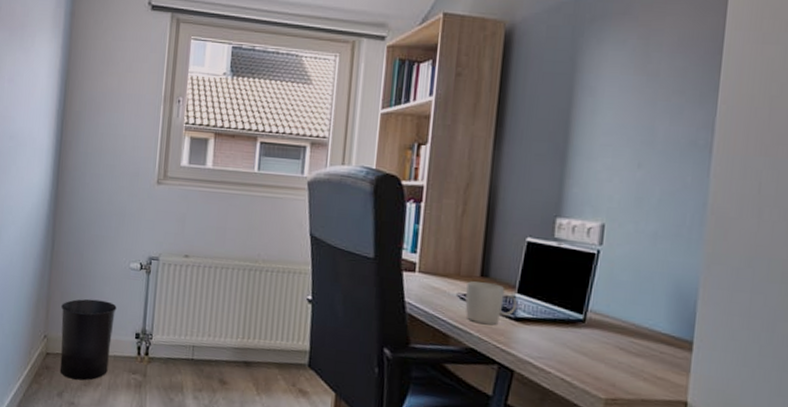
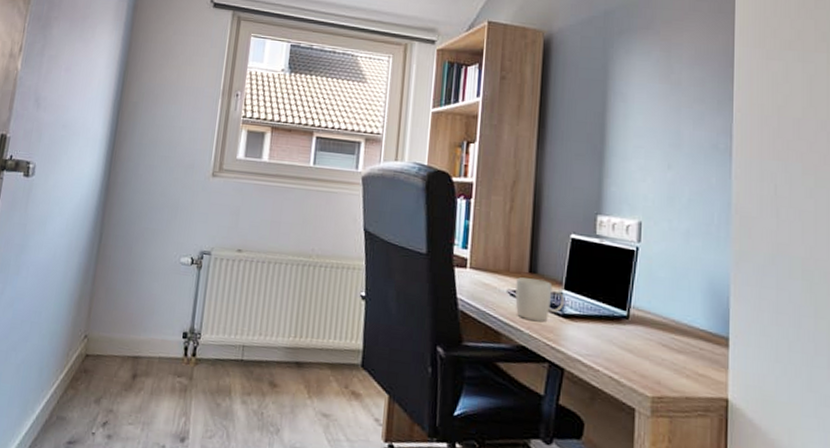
waste bin: present [59,299,117,381] -> none [99,295,165,385]

